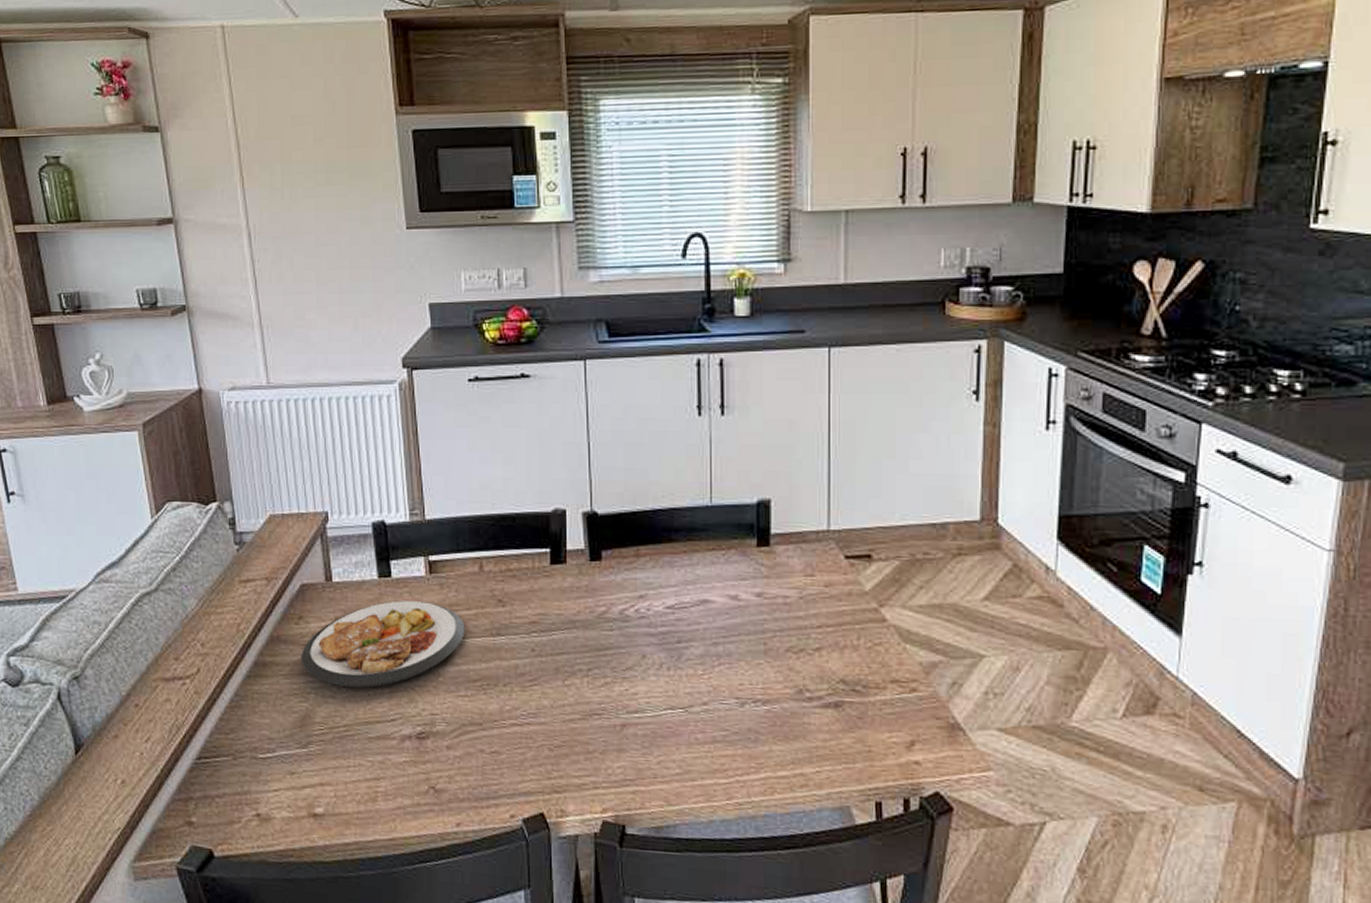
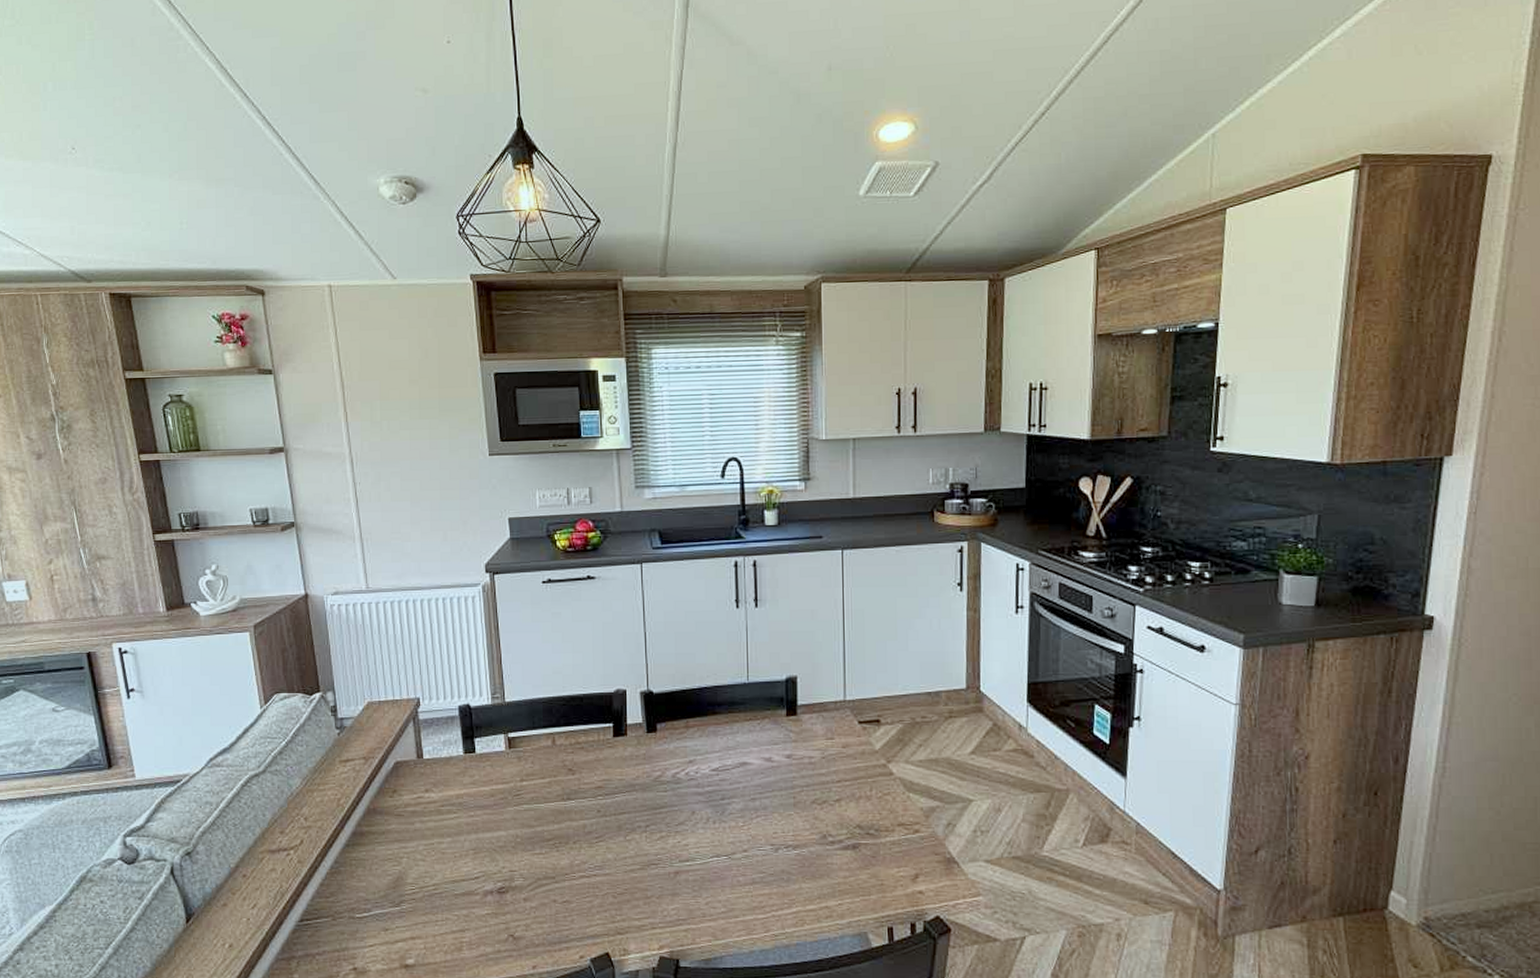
plate: present [301,600,465,688] -> none [394,773,540,851]

